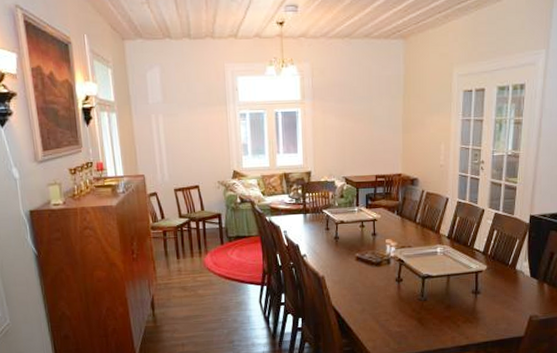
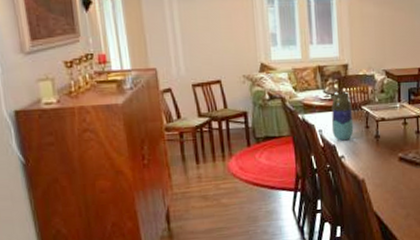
vase: none [295,196,315,241] -> present [331,91,354,141]

